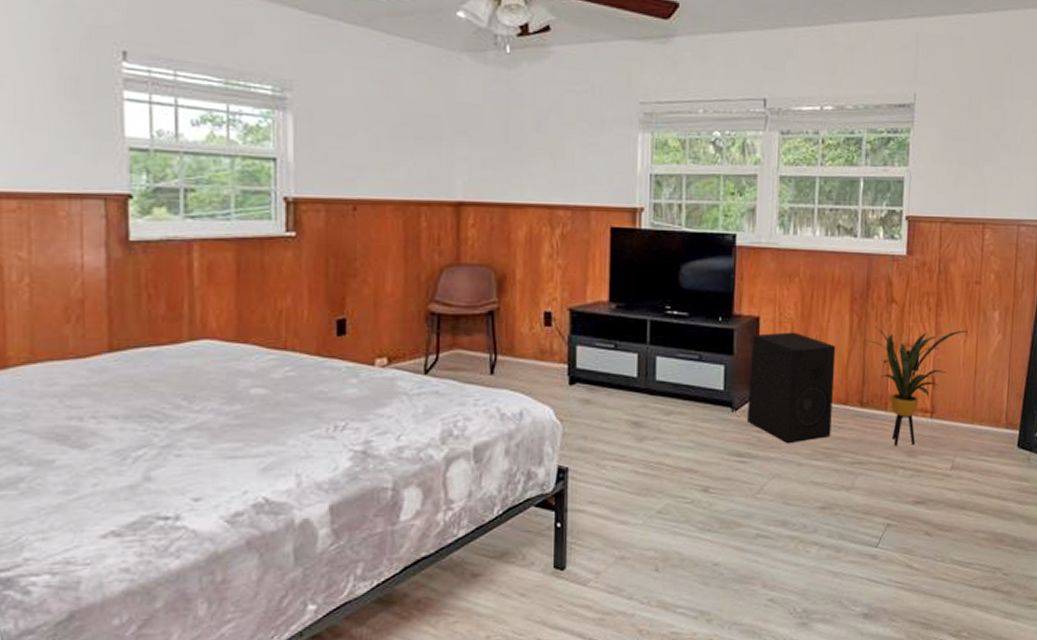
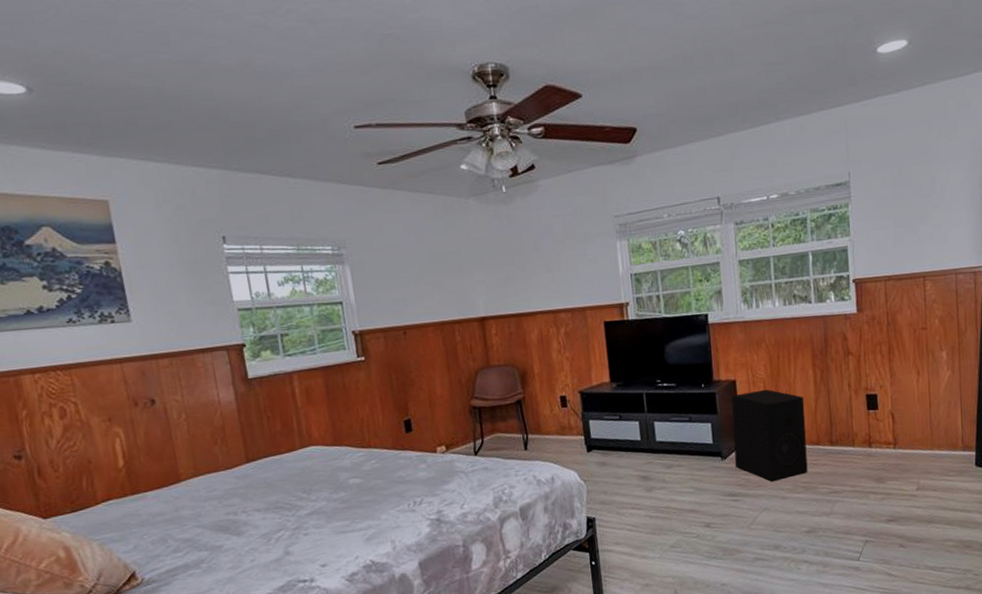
house plant: present [865,326,968,446] -> none [829,370,920,475]

